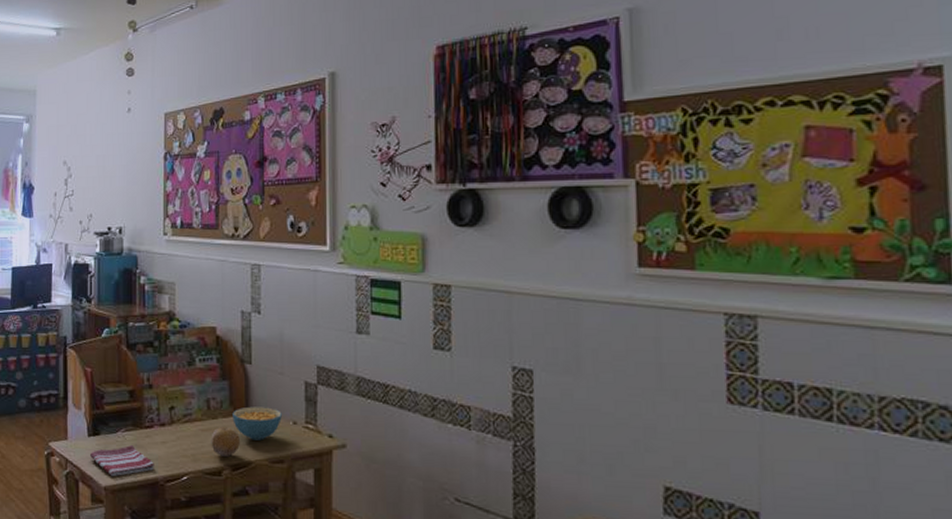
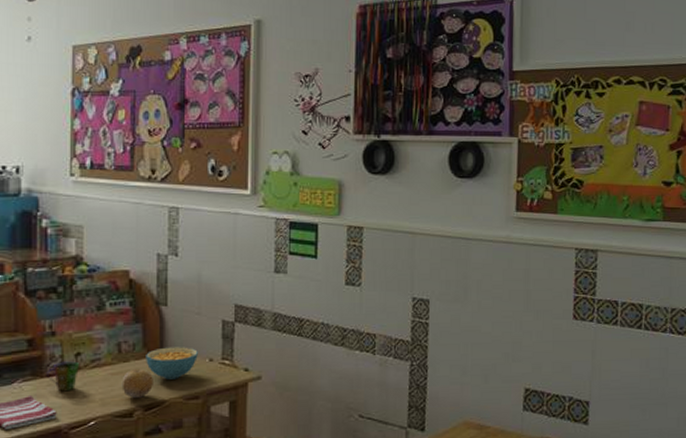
cup: none [145,414,173,444] -> present [46,361,79,392]

